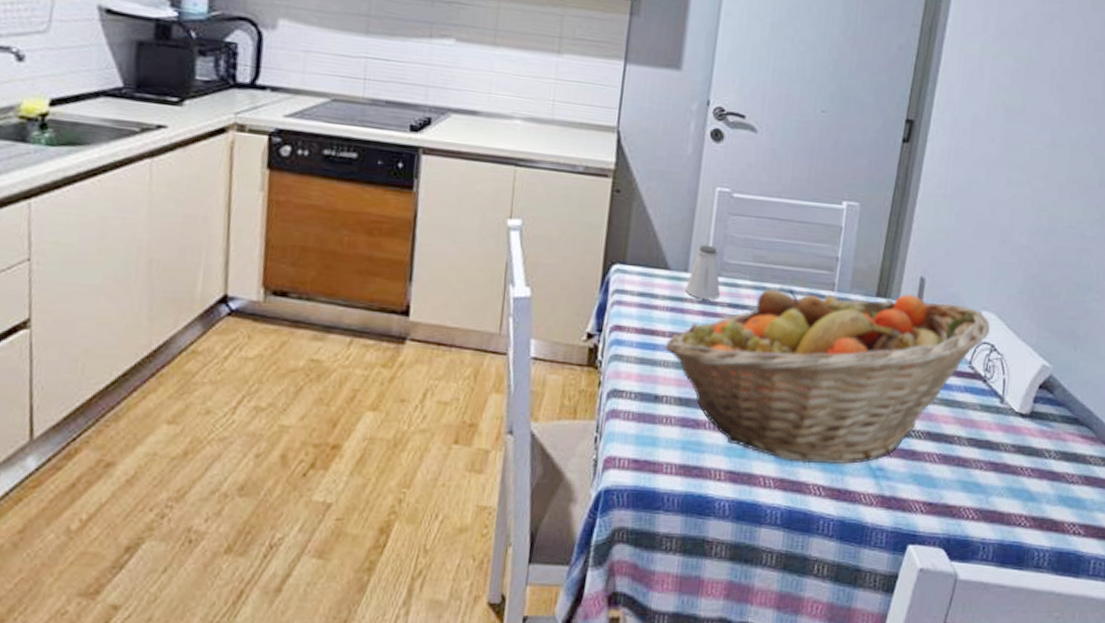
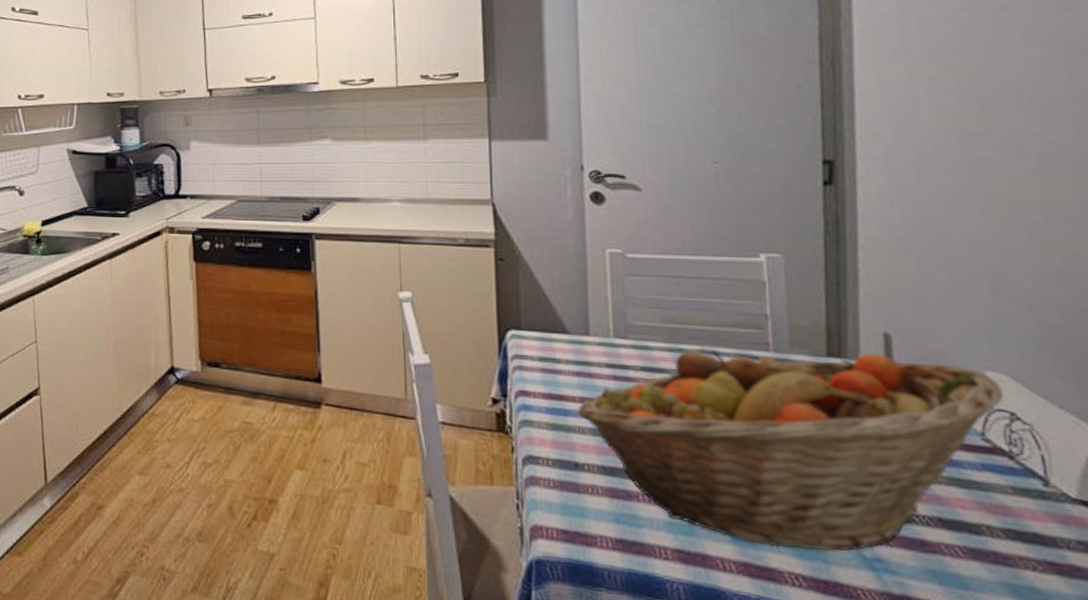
saltshaker: present [685,244,721,300] -> none [590,307,631,364]

